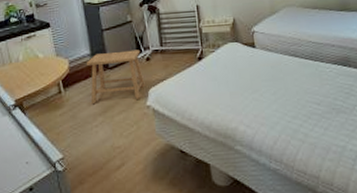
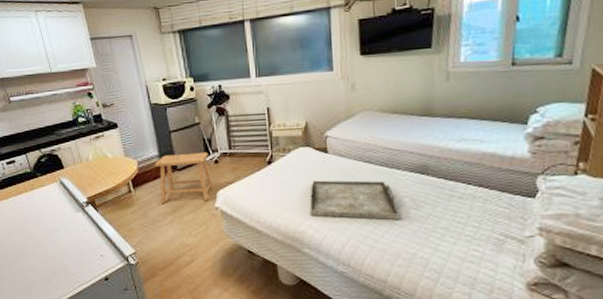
serving tray: none [239,73,327,113] -> present [309,180,399,220]

